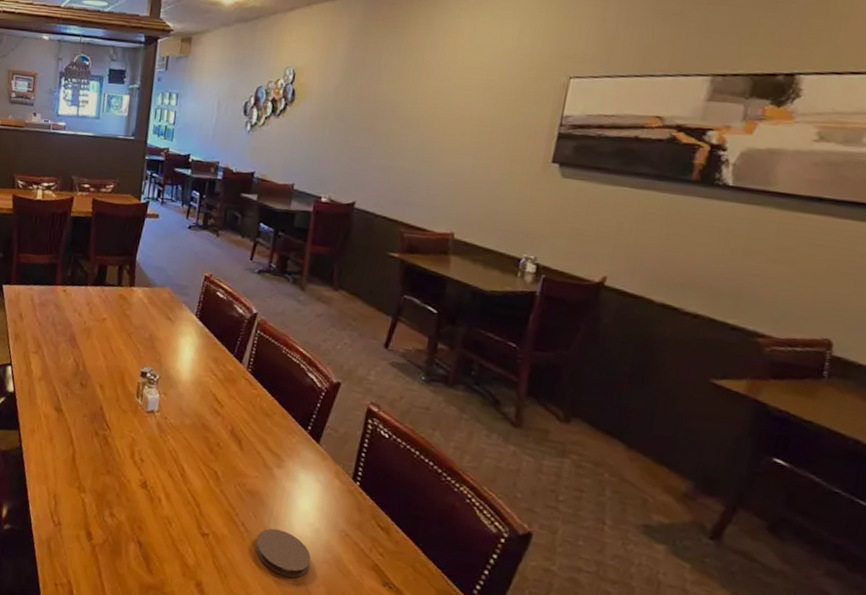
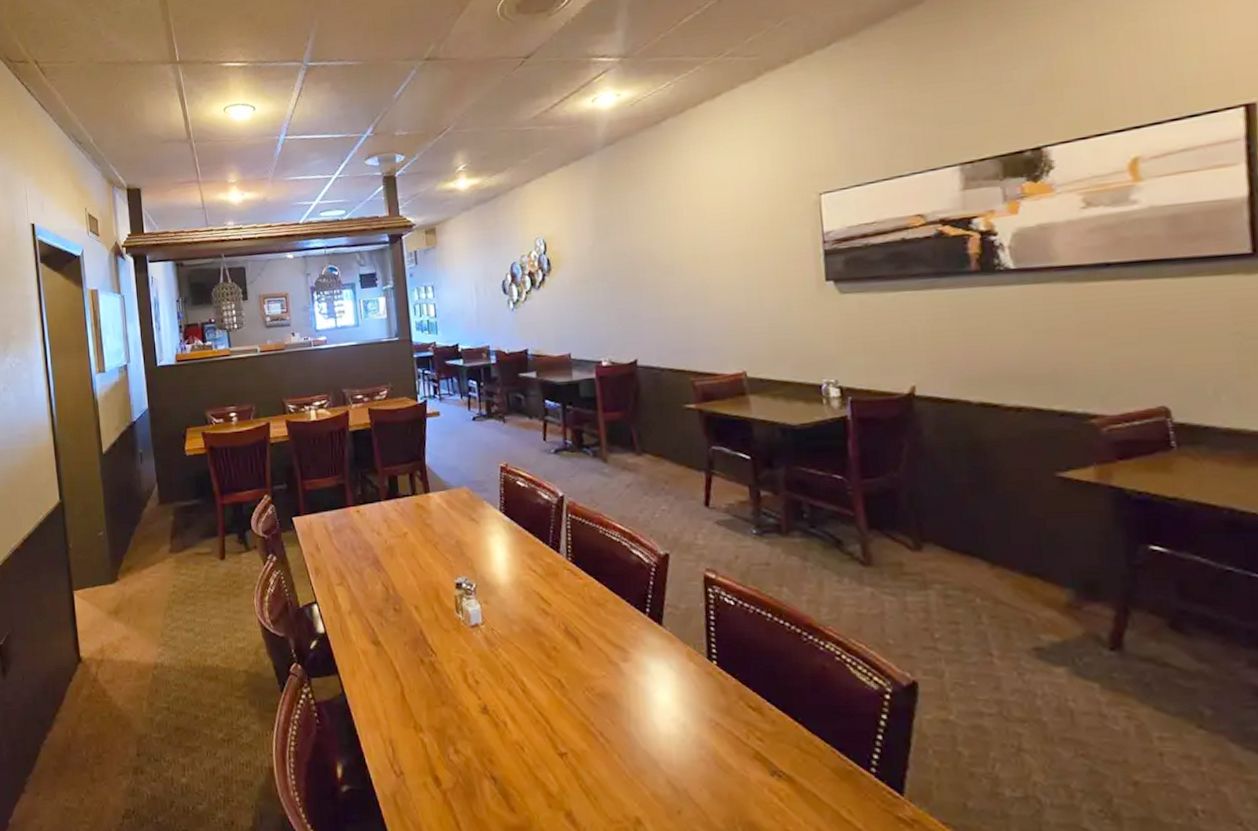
coaster: present [255,528,312,578] -> none [620,732,687,787]

